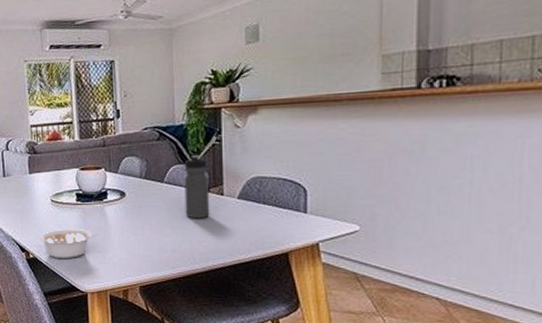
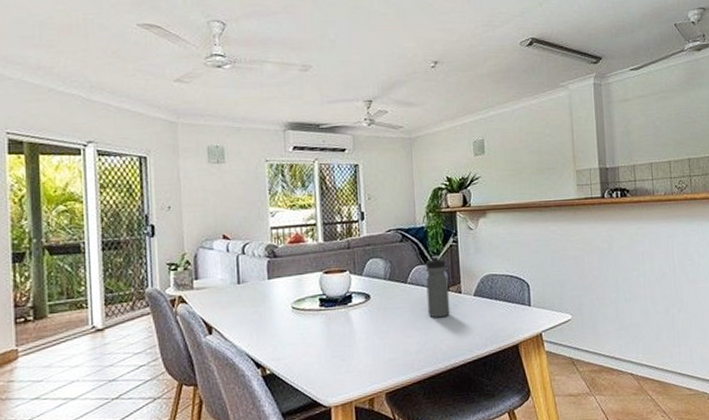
legume: present [39,229,98,258] -> none [278,337,343,372]

